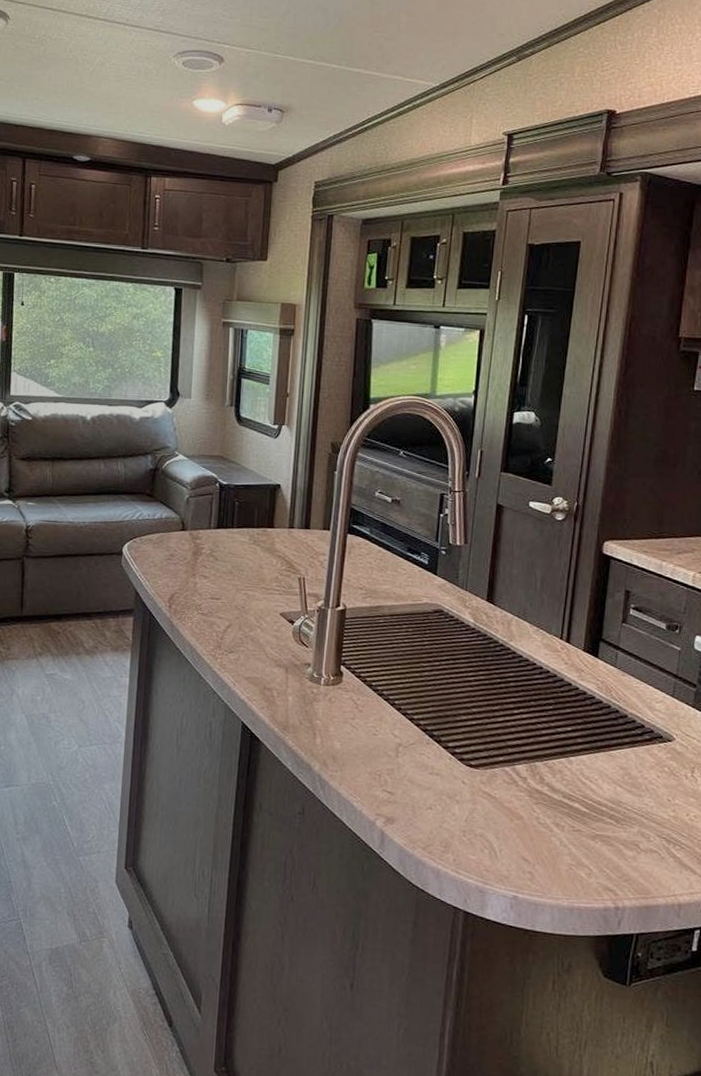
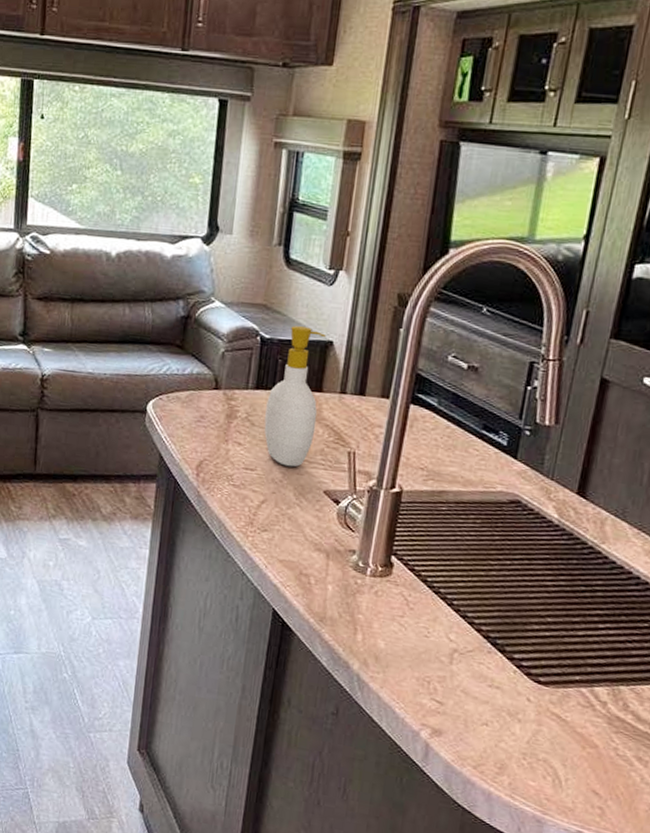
soap bottle: none [226,473,274,594] -> present [264,326,326,467]

